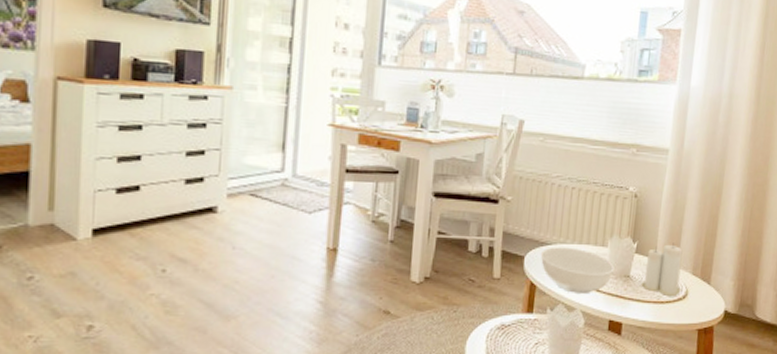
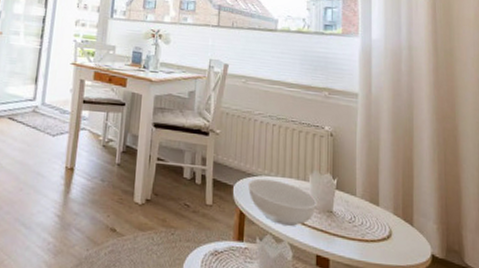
candle: present [641,243,683,297] -> none [344,181,385,236]

